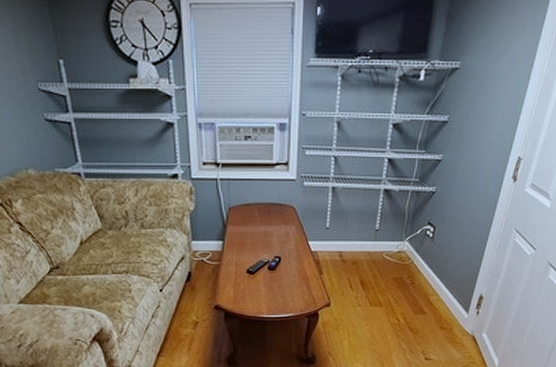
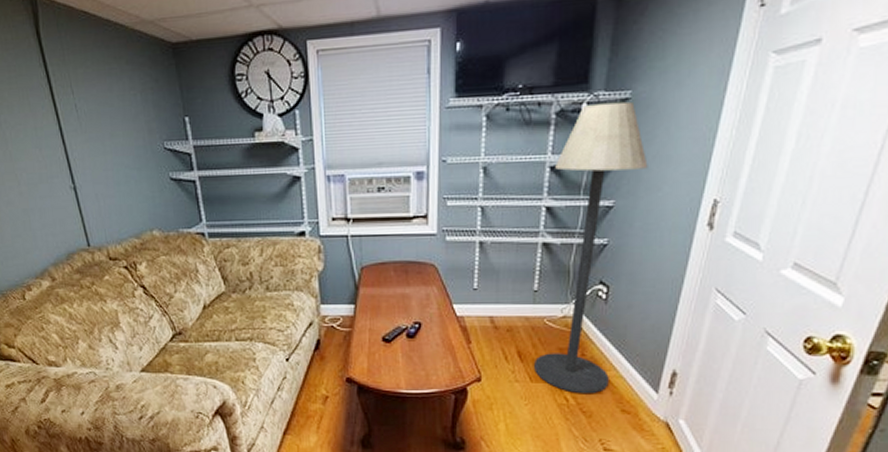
floor lamp: none [374,71,470,314] -> present [534,101,648,393]

